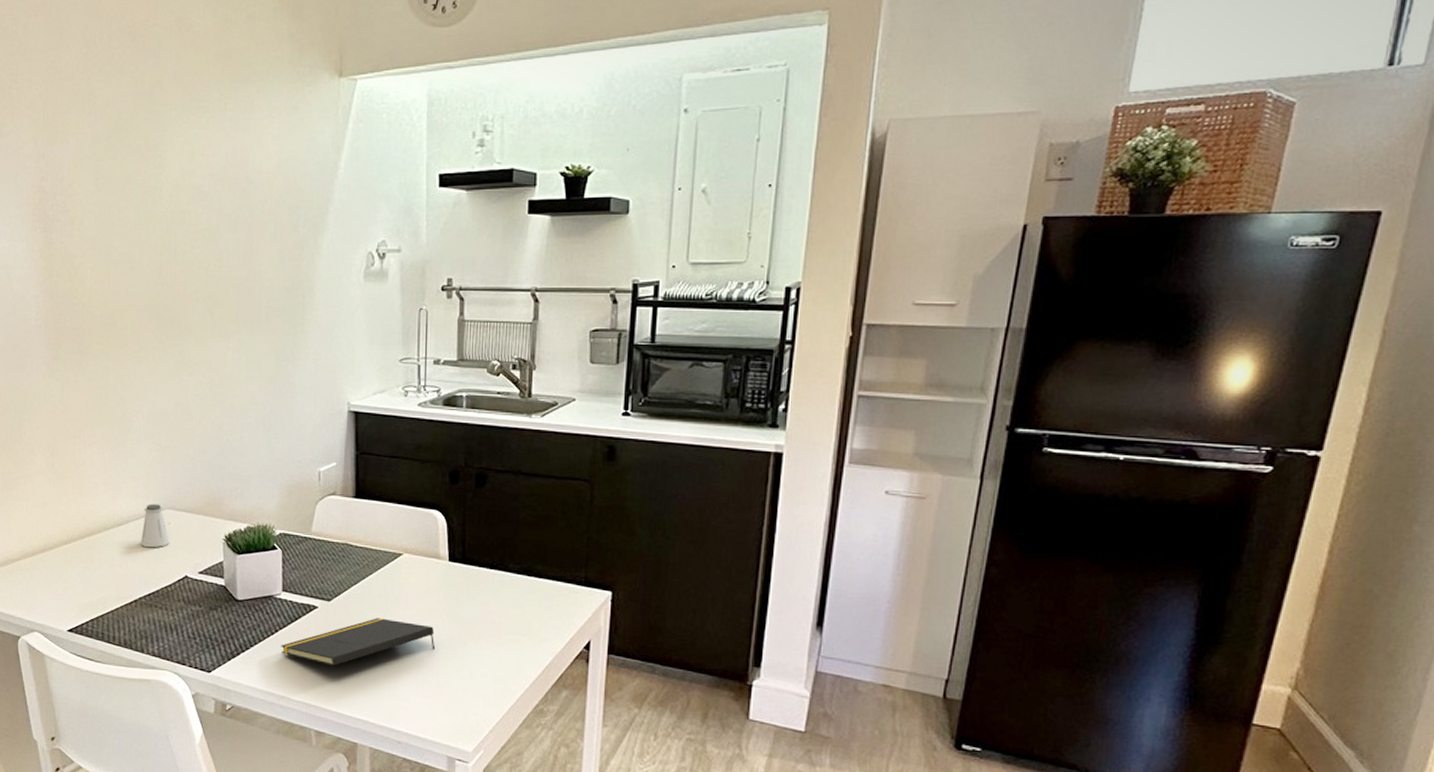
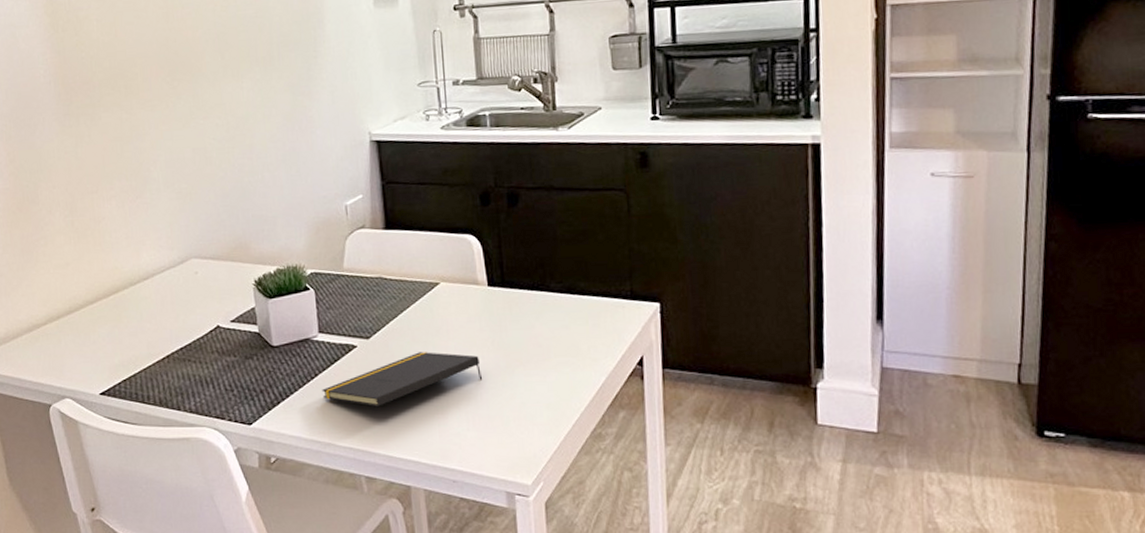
saltshaker: present [140,504,169,548] -> none [168,254,198,300]

